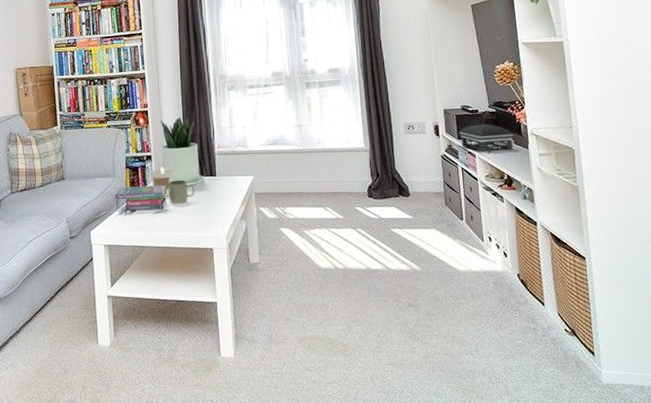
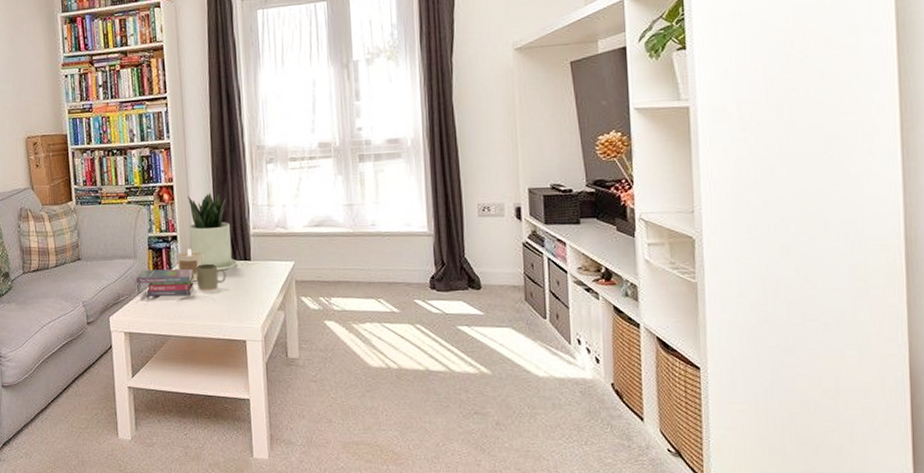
wireless router: present [459,123,514,153] -> none [547,206,616,240]

